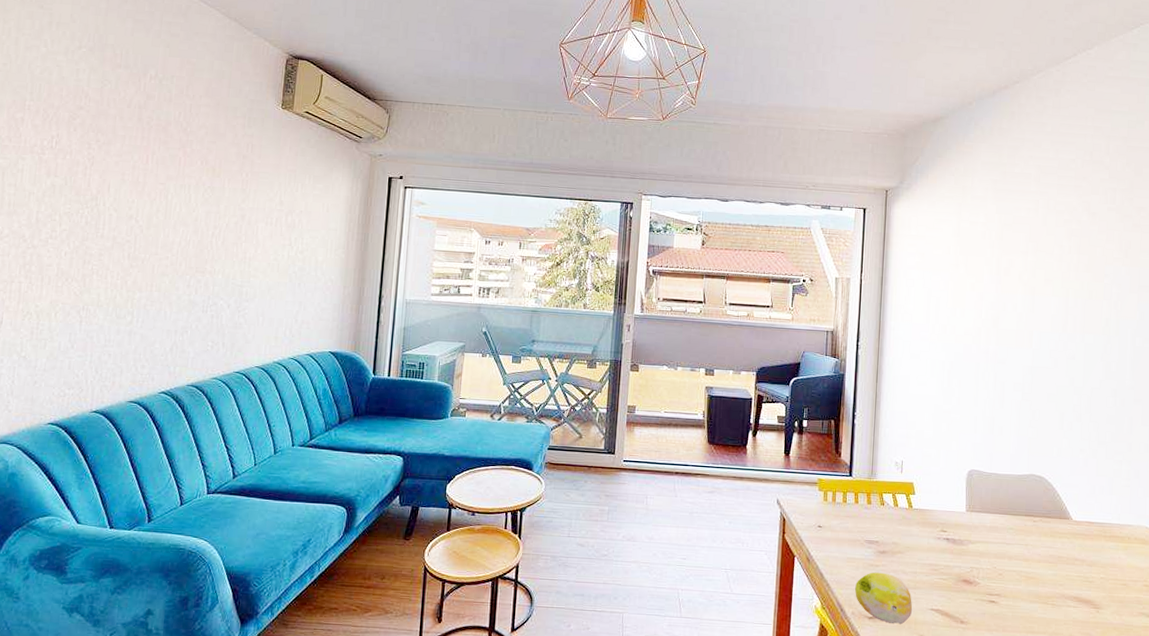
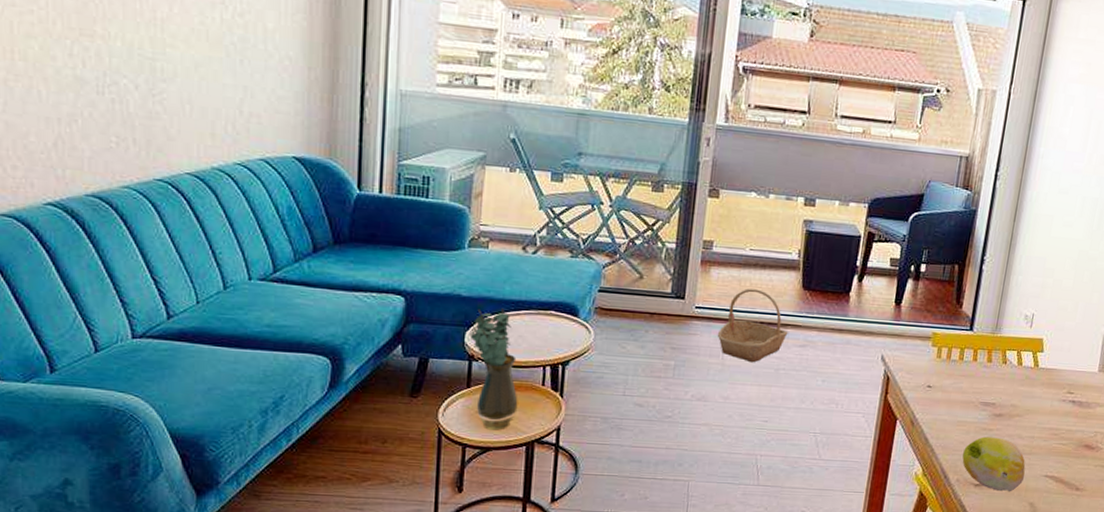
vase: none [450,465,486,568] -> present [469,309,518,430]
basket: none [641,444,699,507] -> present [717,288,788,363]

